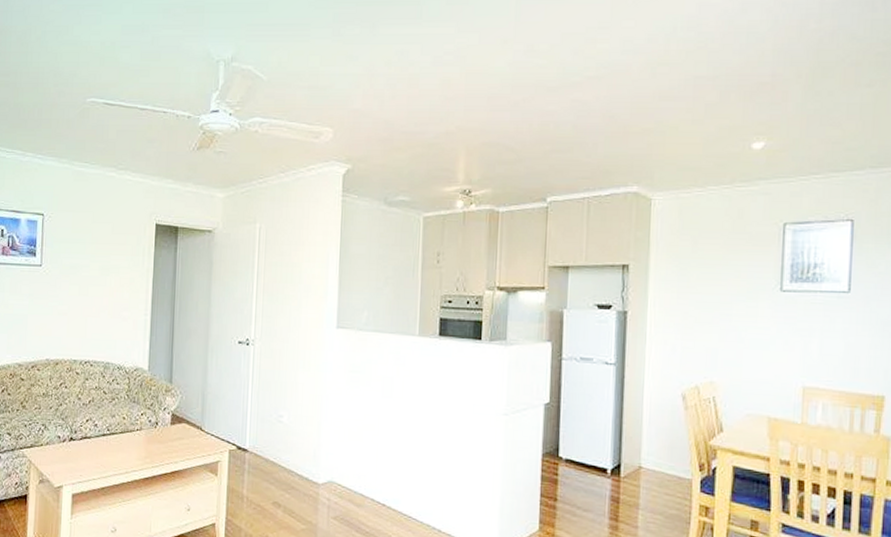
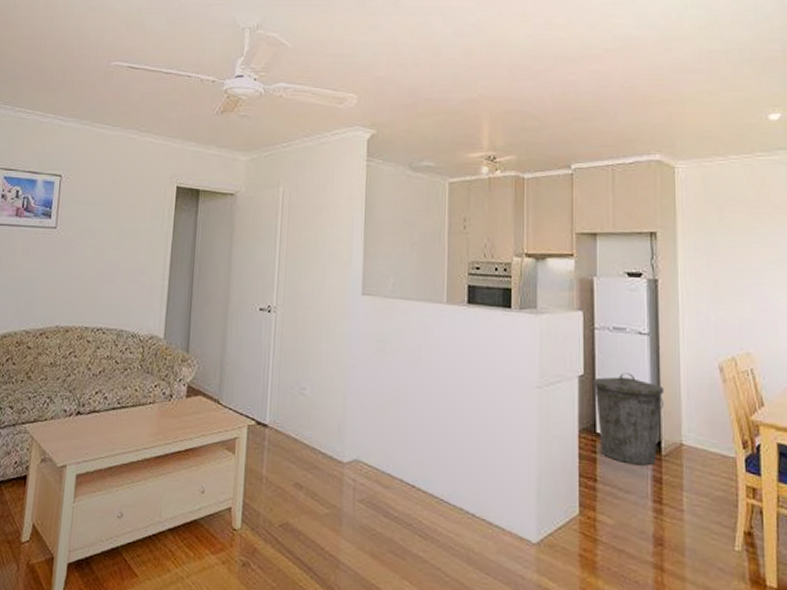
trash can: none [558,401,627,486] -> present [593,373,665,465]

